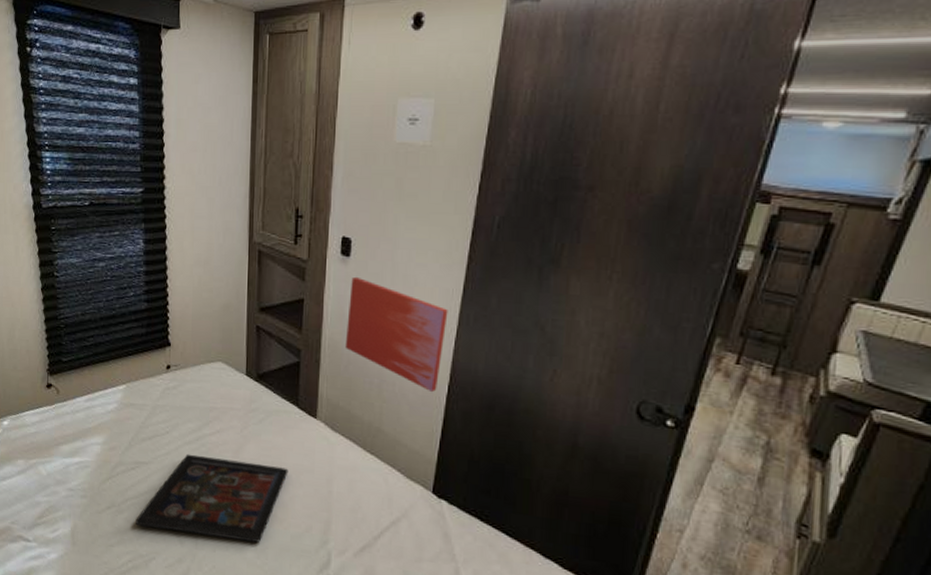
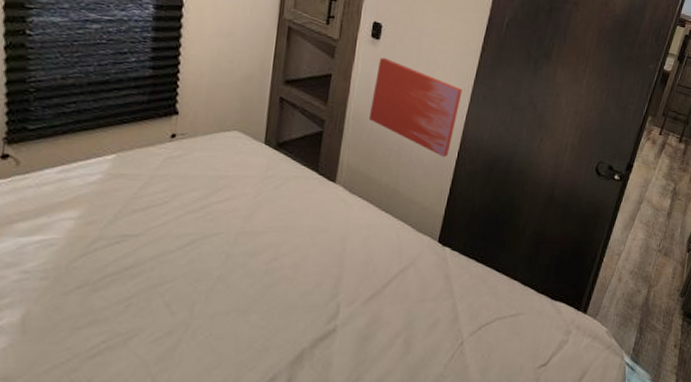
decorative tray: present [136,453,289,543] -> none [115,223,303,305]

